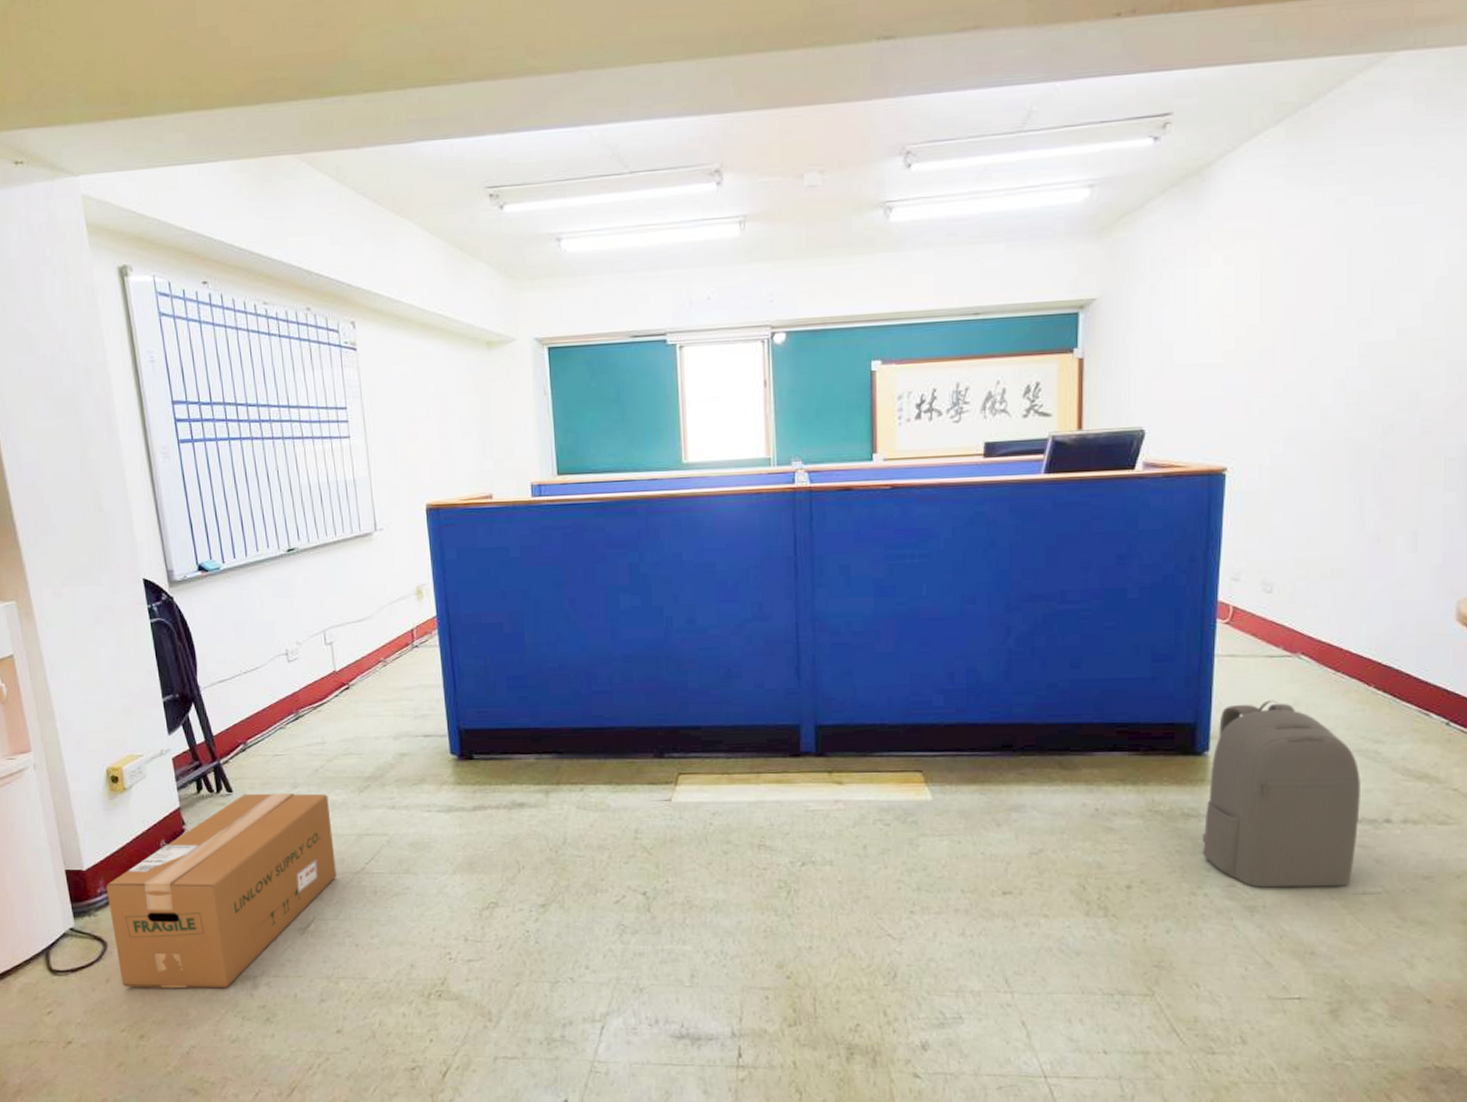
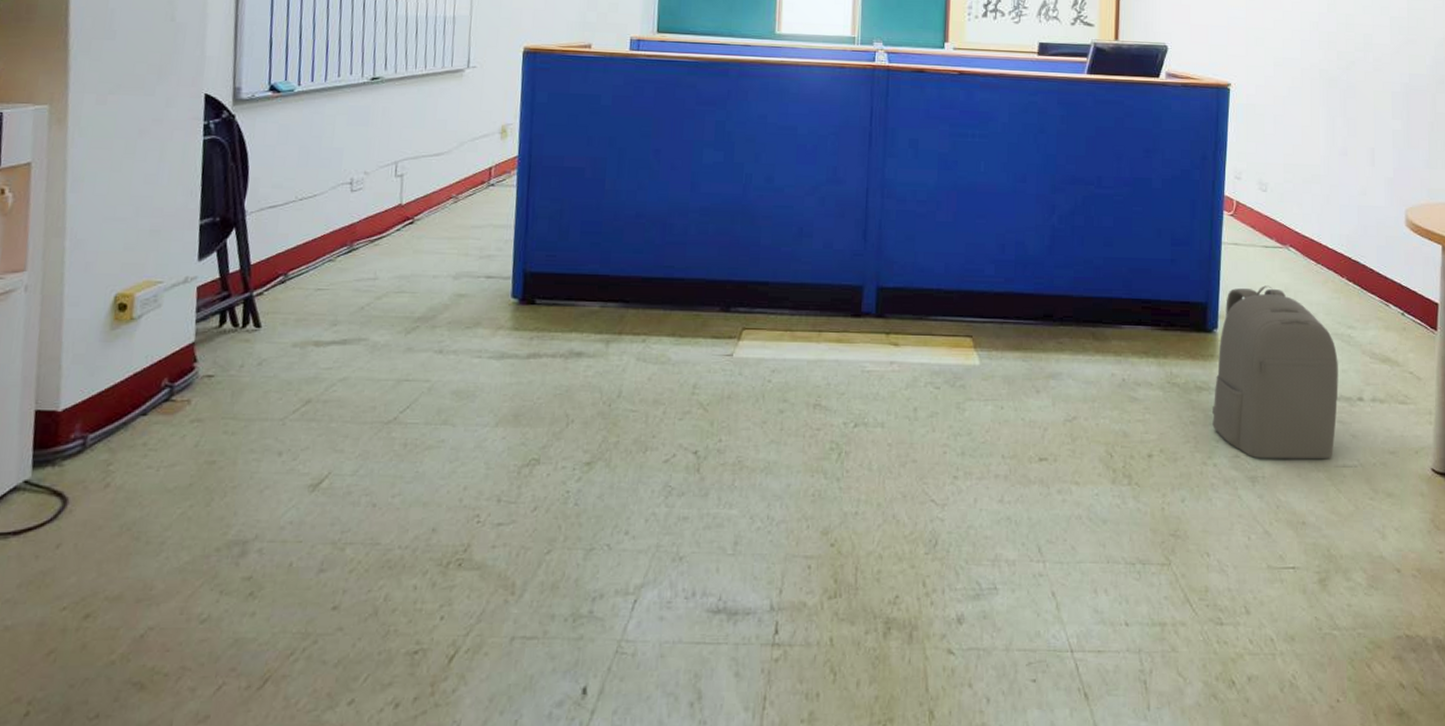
box: present [105,792,337,989] -> none [75,330,370,557]

